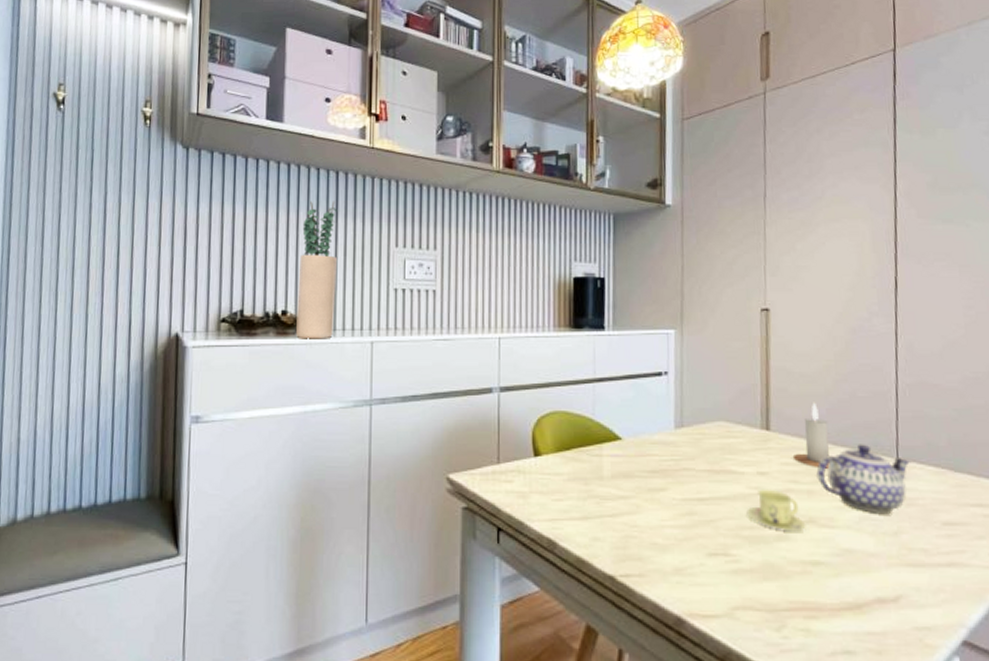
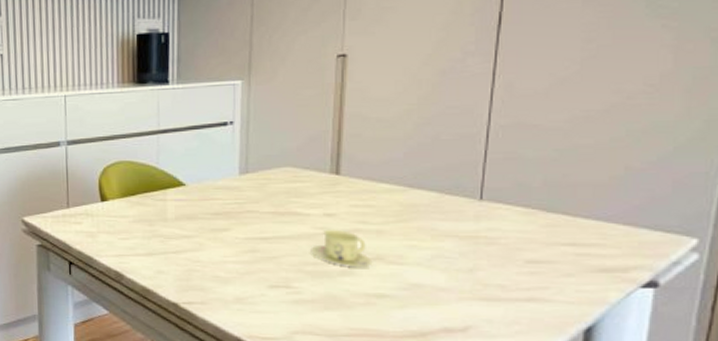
candle: present [792,402,830,469] -> none [363,146,405,210]
teapot: present [816,444,911,513] -> none [388,186,497,252]

